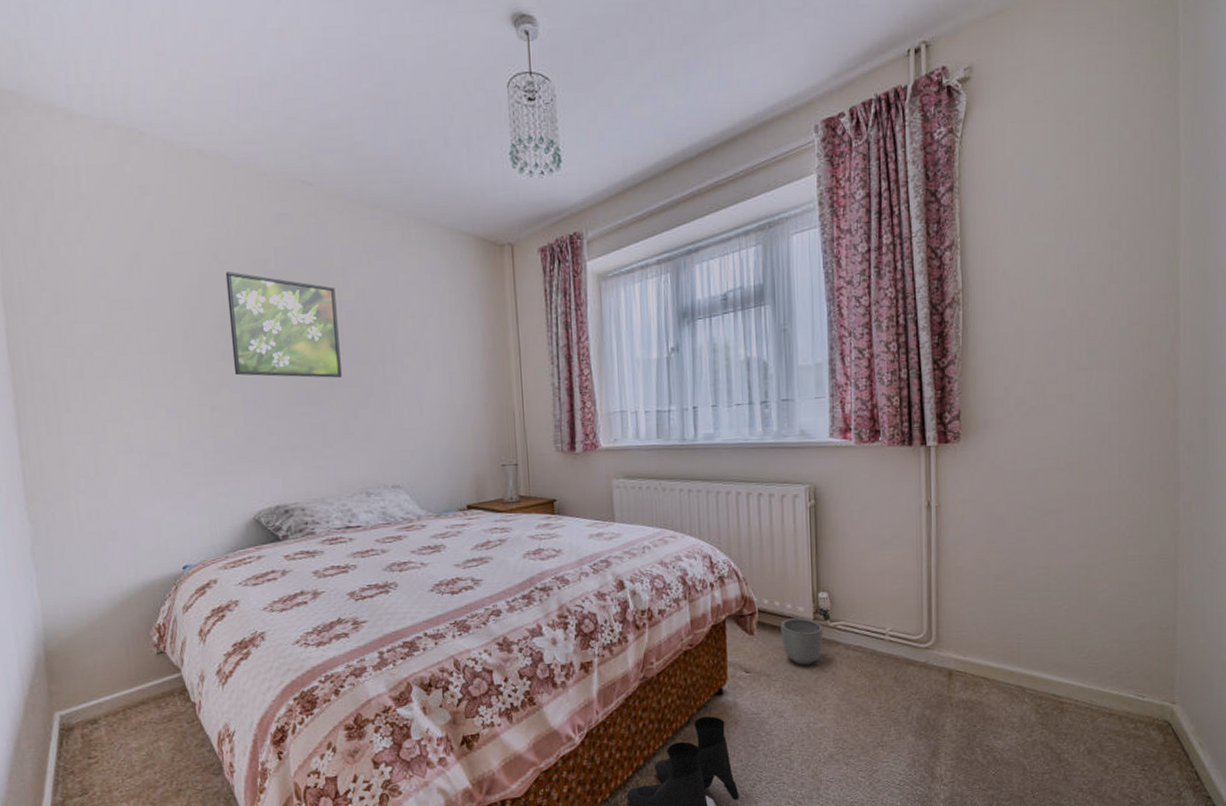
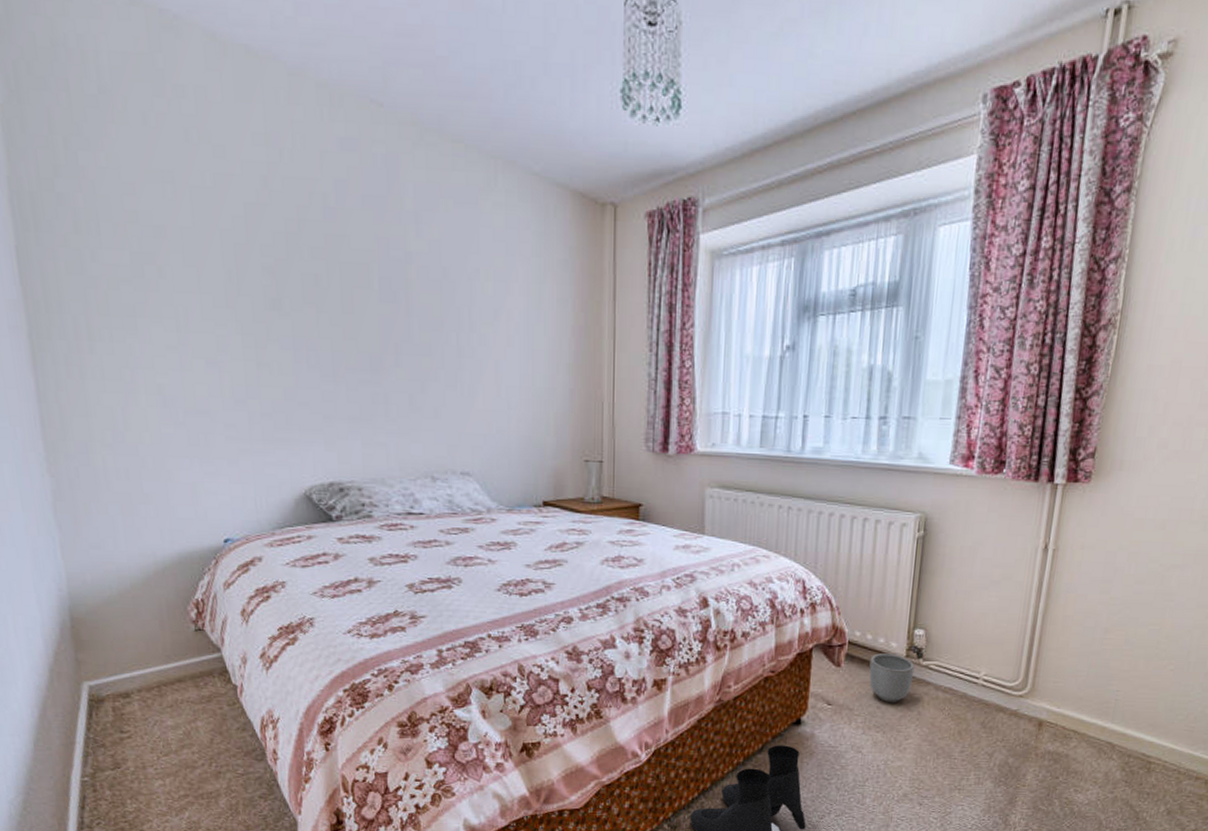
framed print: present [225,272,342,378] -> none [276,204,409,343]

